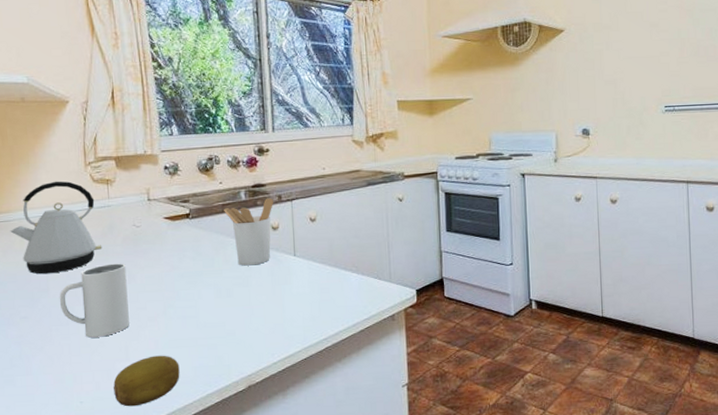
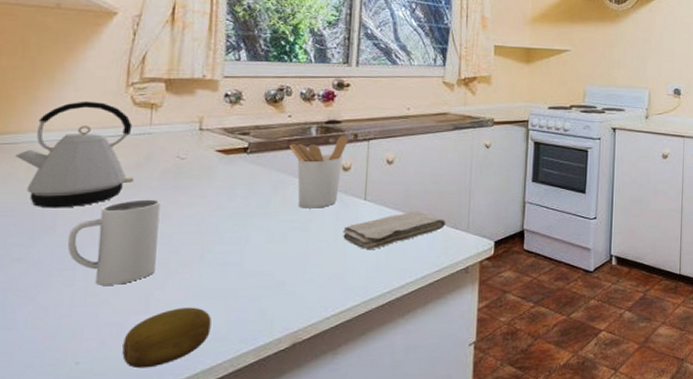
washcloth: none [279,264,370,301] -> present [343,211,446,249]

